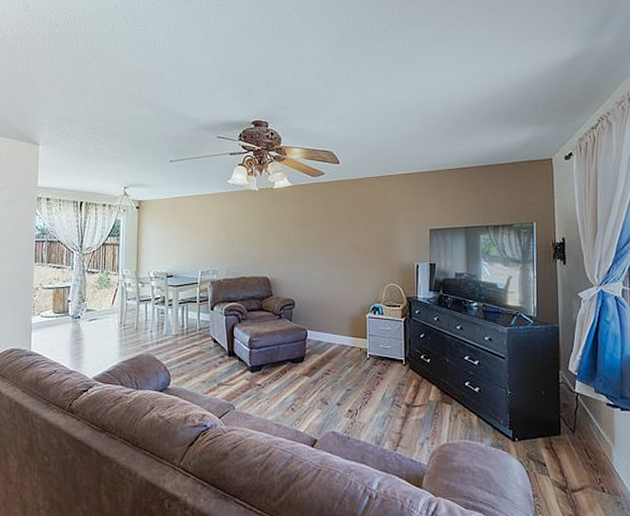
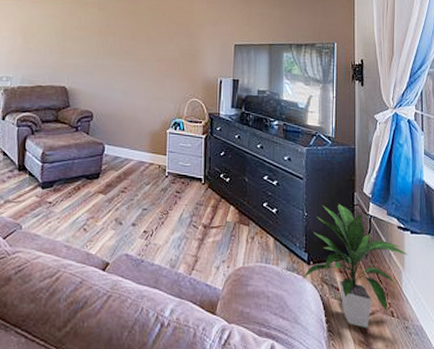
indoor plant: none [508,382,619,503] -> present [303,204,409,328]

